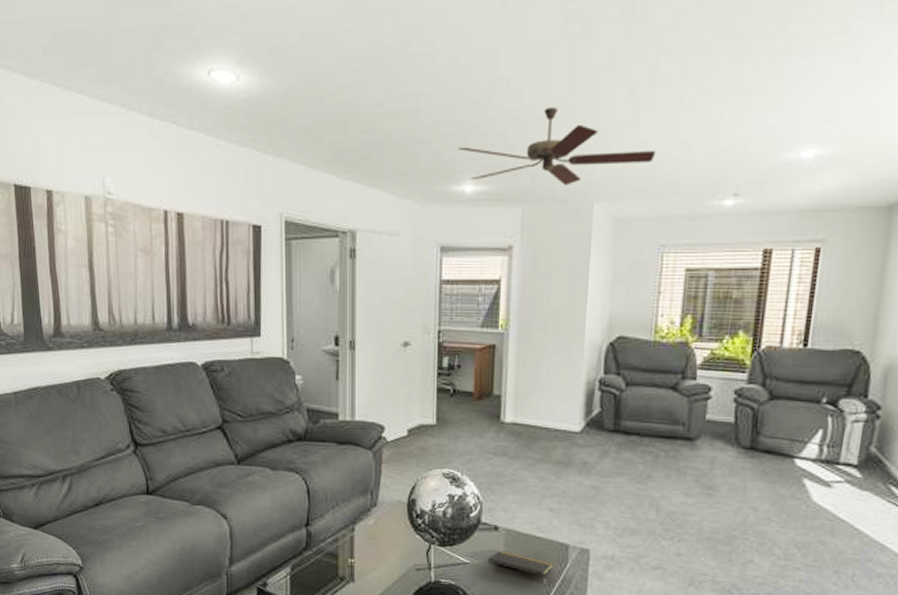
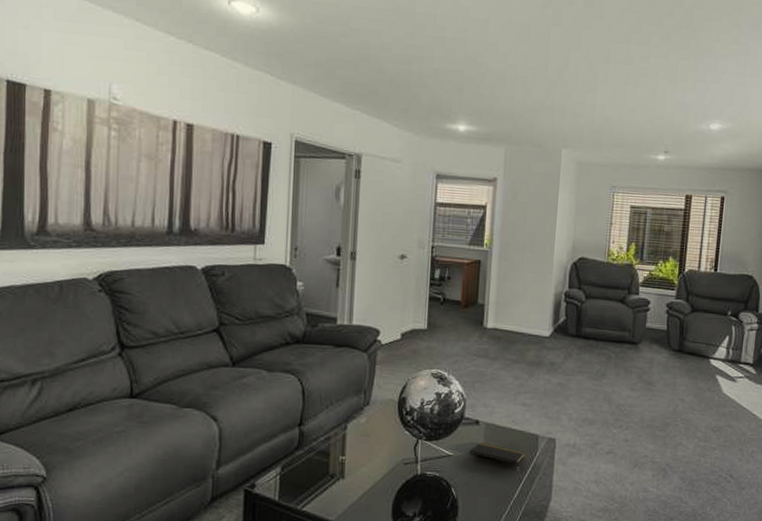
ceiling fan: present [458,108,656,186] -> none [454,70,609,133]

